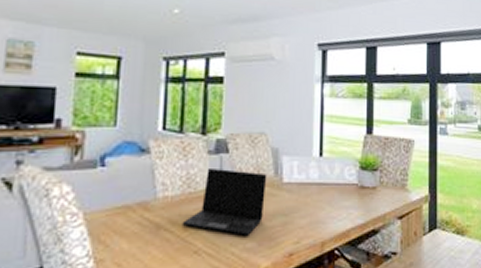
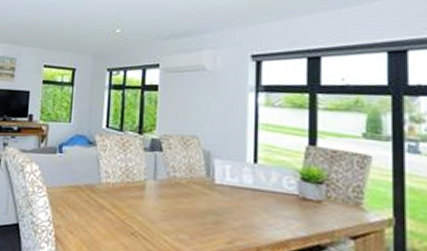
laptop: present [182,167,267,236] -> none [121,162,199,228]

